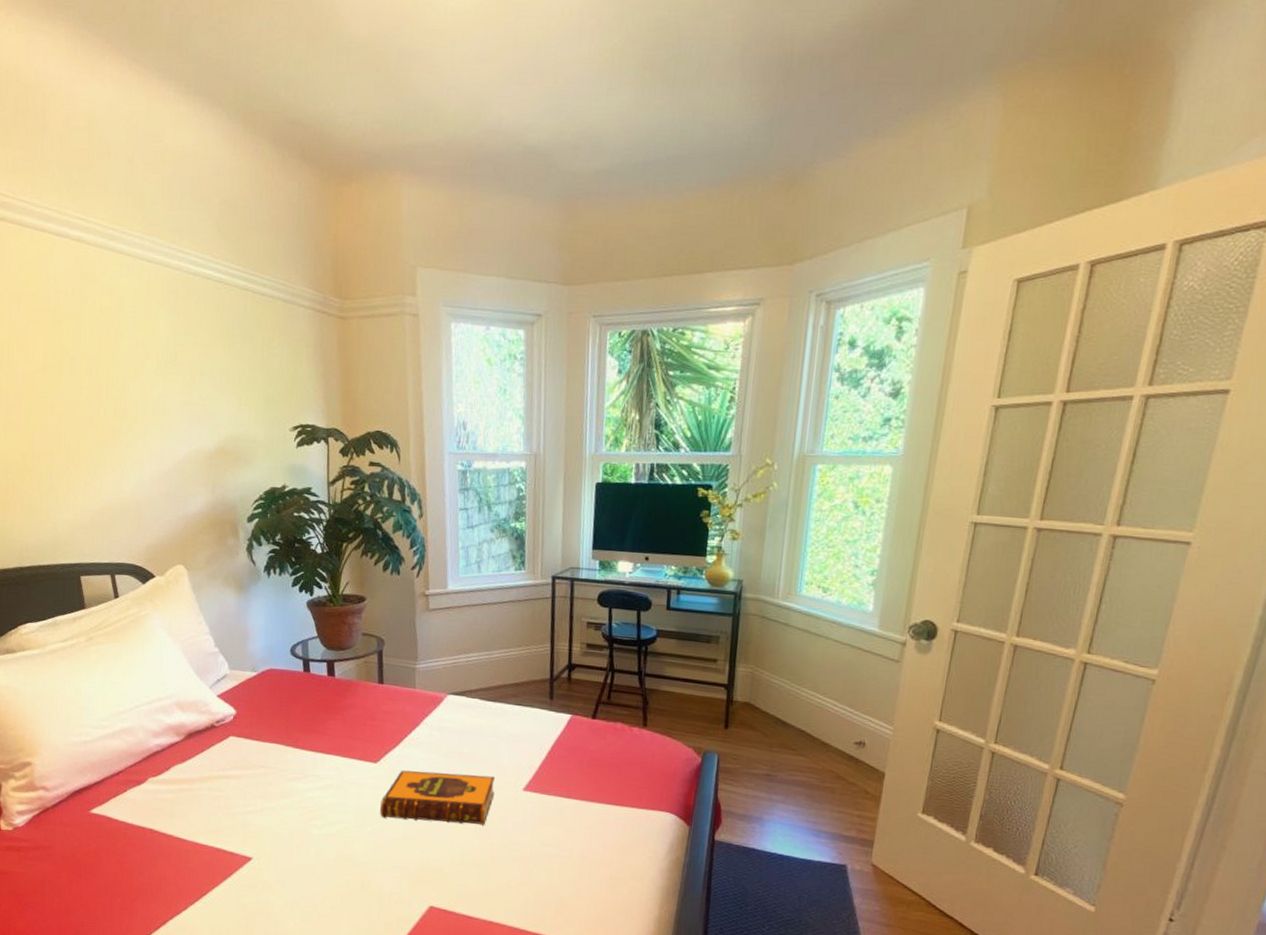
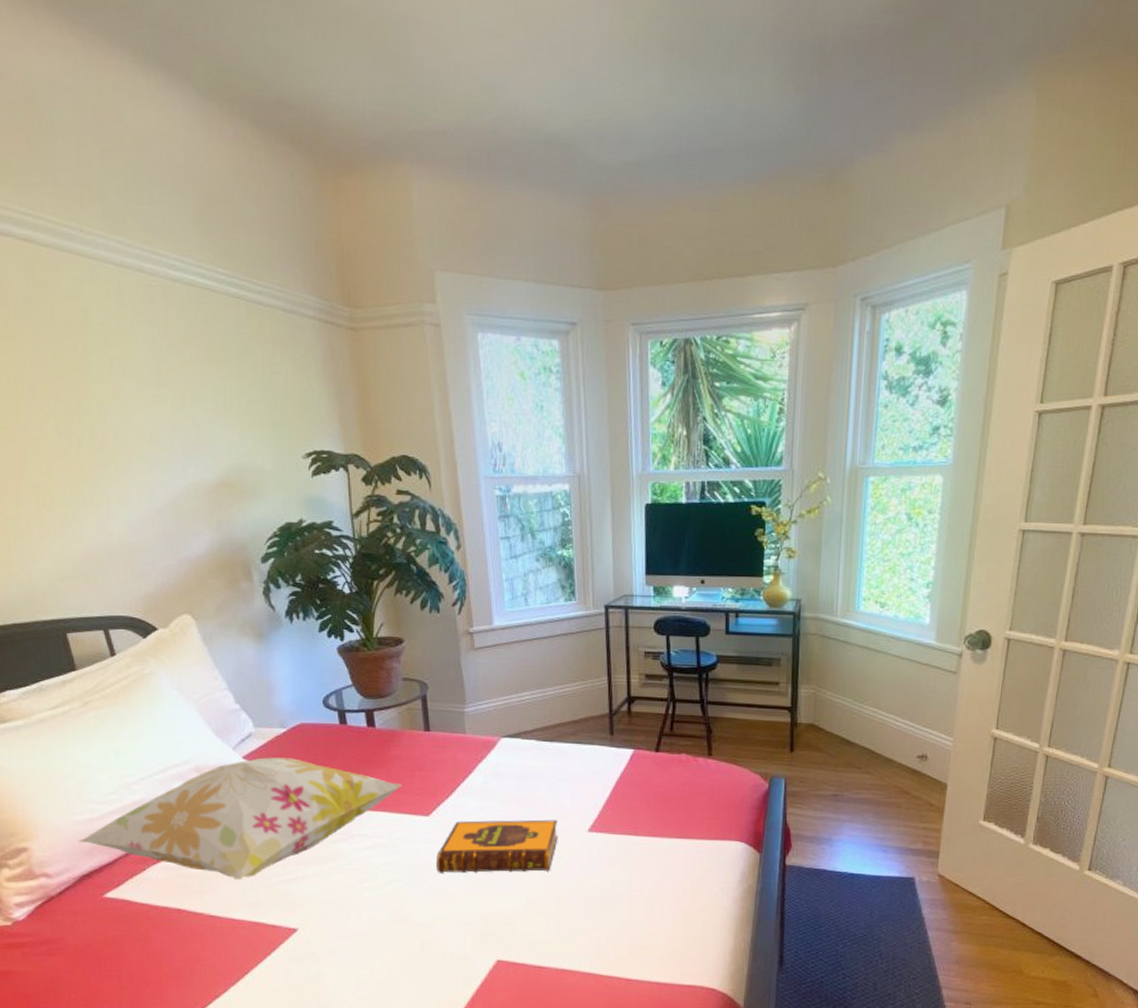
decorative pillow: none [73,697,356,808] -> present [78,757,403,881]

